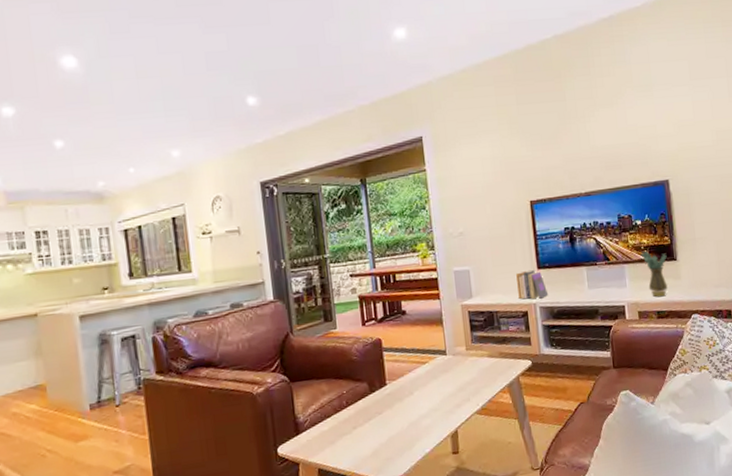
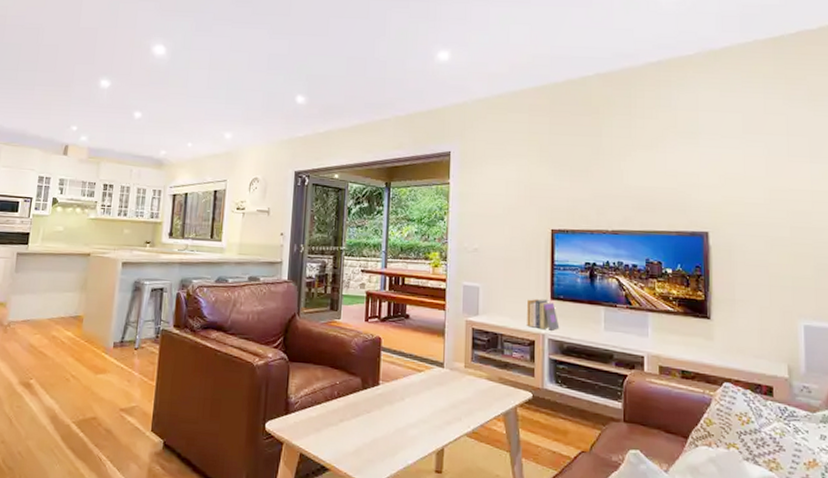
vase: present [640,250,668,297] -> none [668,301,699,356]

